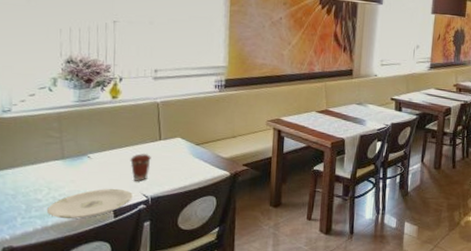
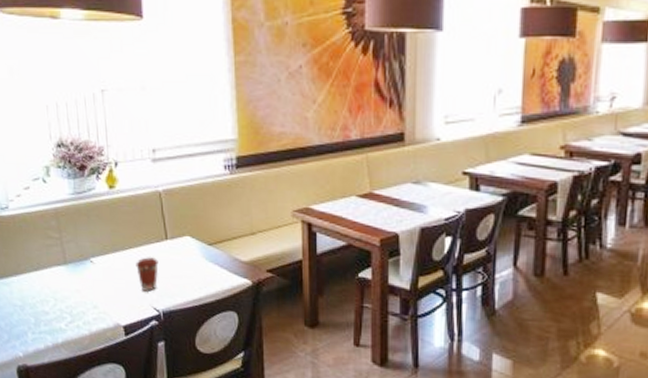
plate: present [48,188,133,219] -> none [56,299,143,336]

